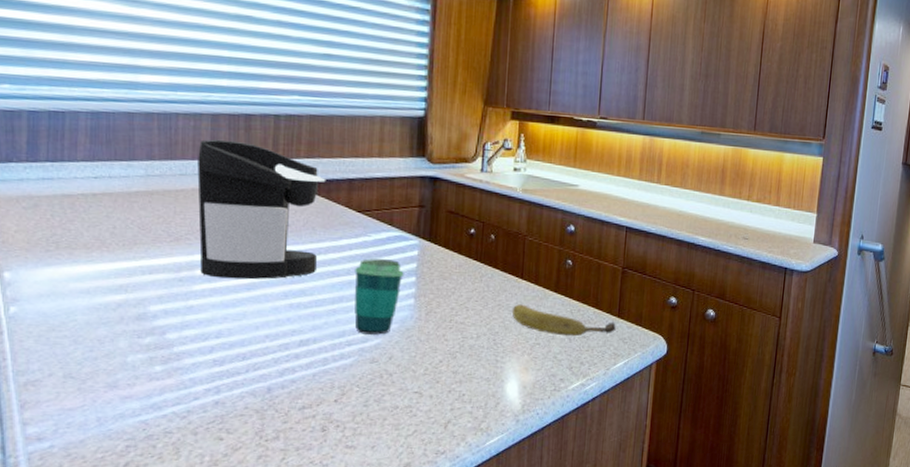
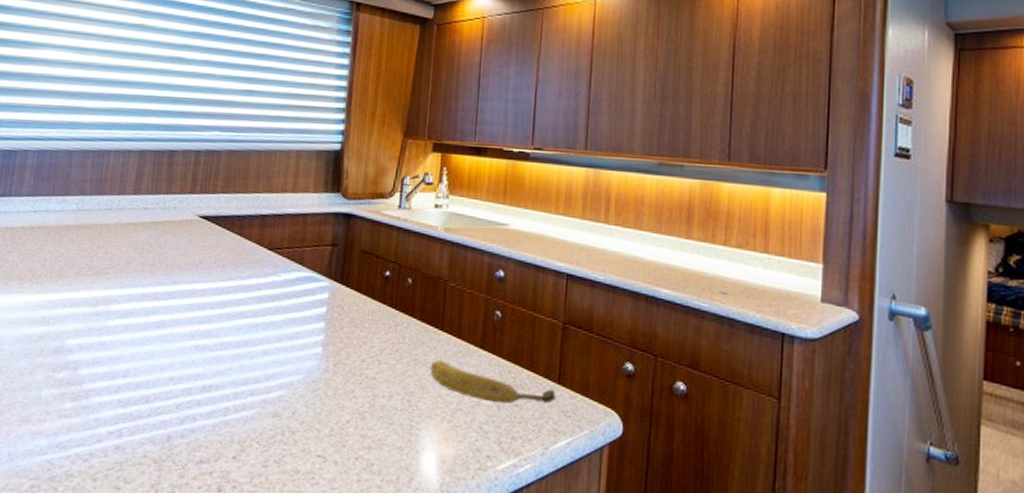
coffee maker: present [197,139,326,280] -> none [115,174,240,318]
cup: present [354,258,404,335] -> none [259,300,313,386]

